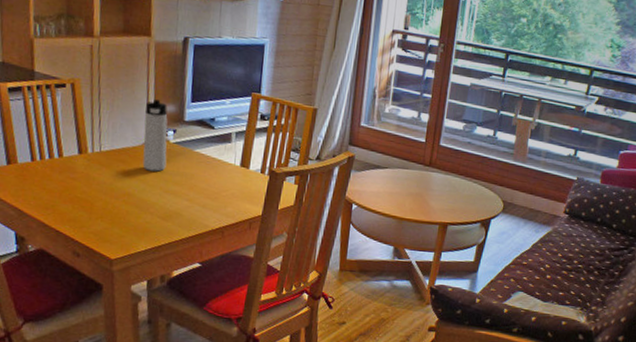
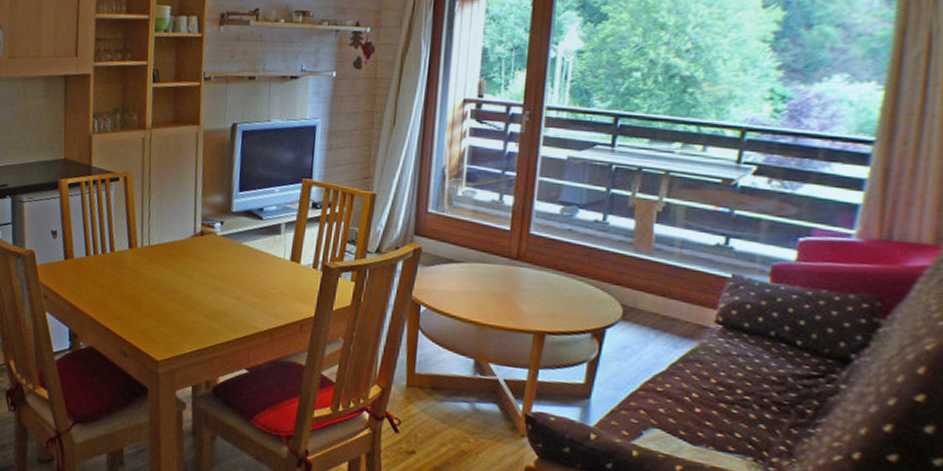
thermos bottle: present [142,99,168,172] -> none [189,190,215,267]

